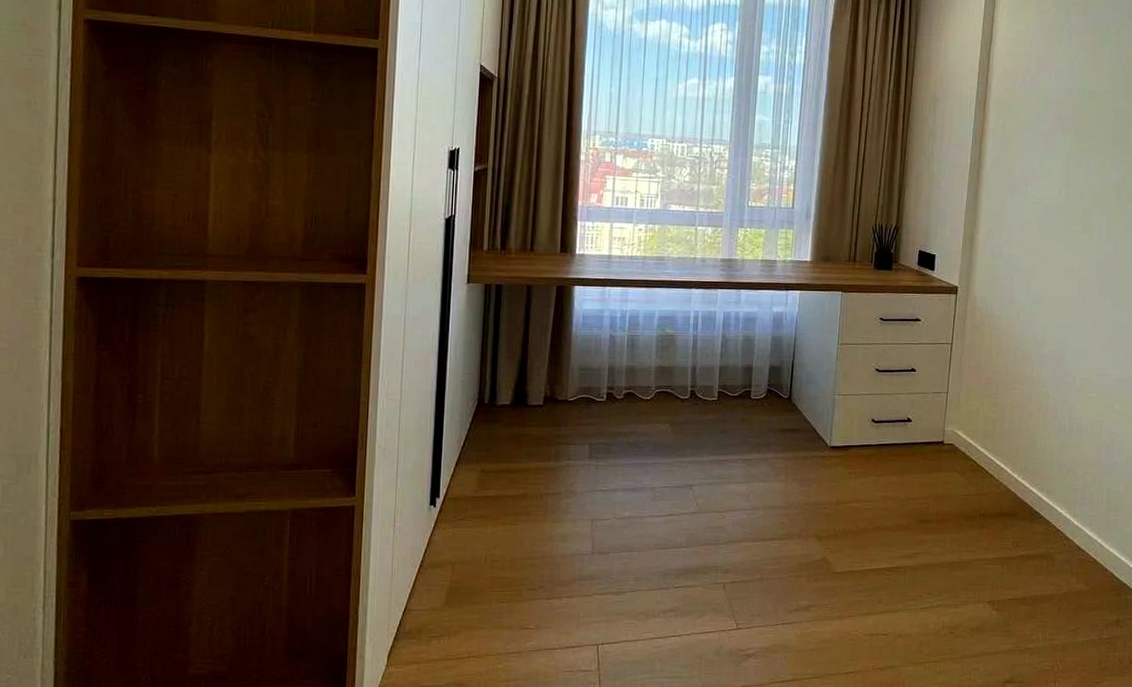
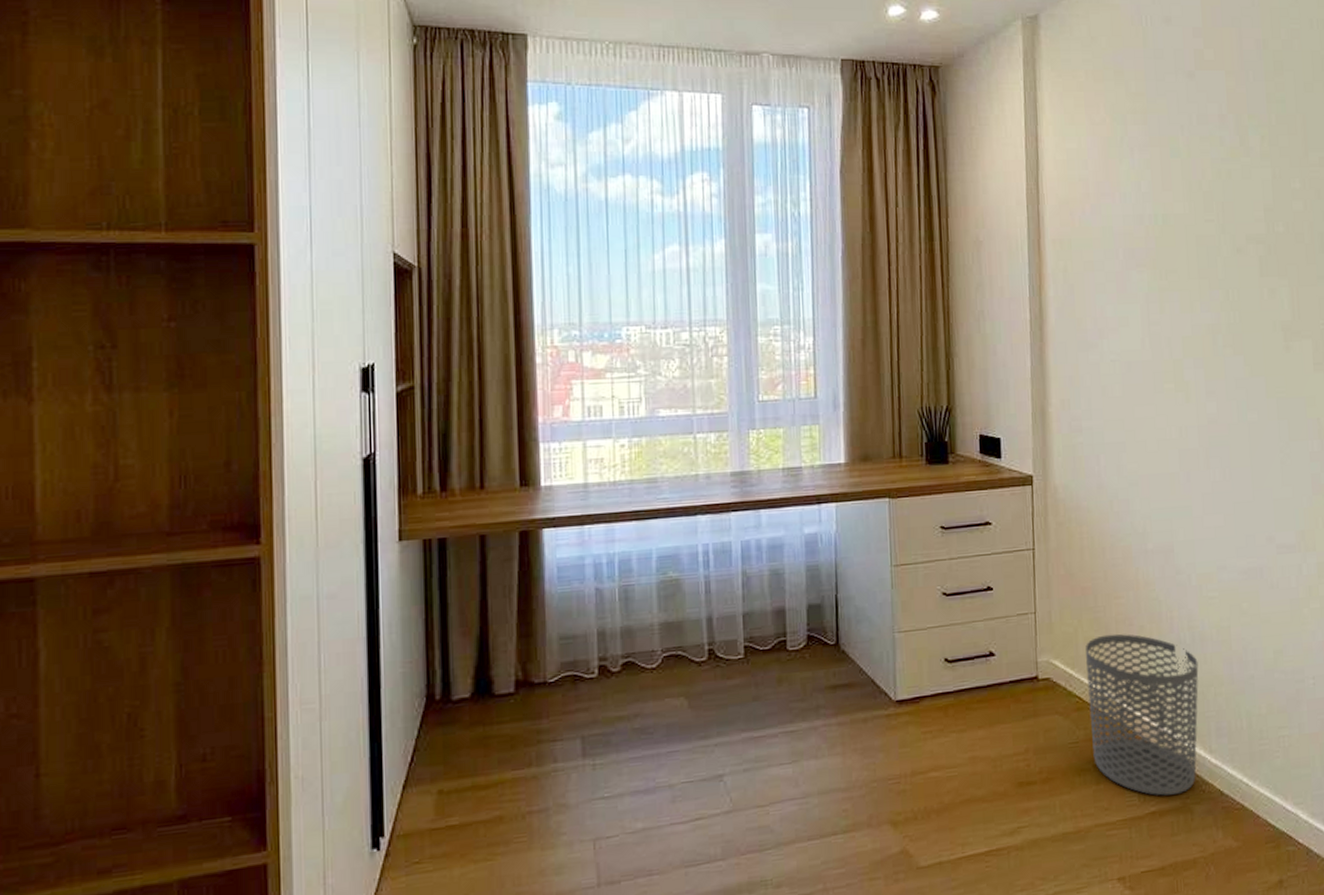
waste bin: none [980,416,1073,544] -> present [1086,633,1199,796]

